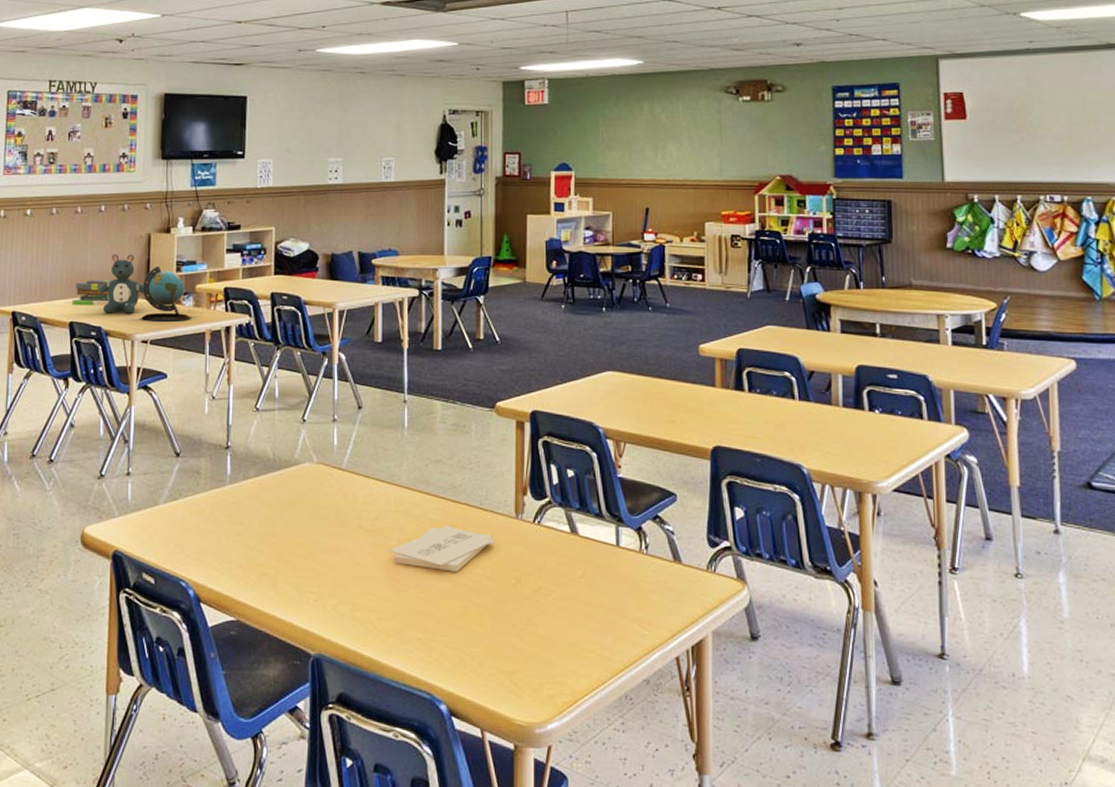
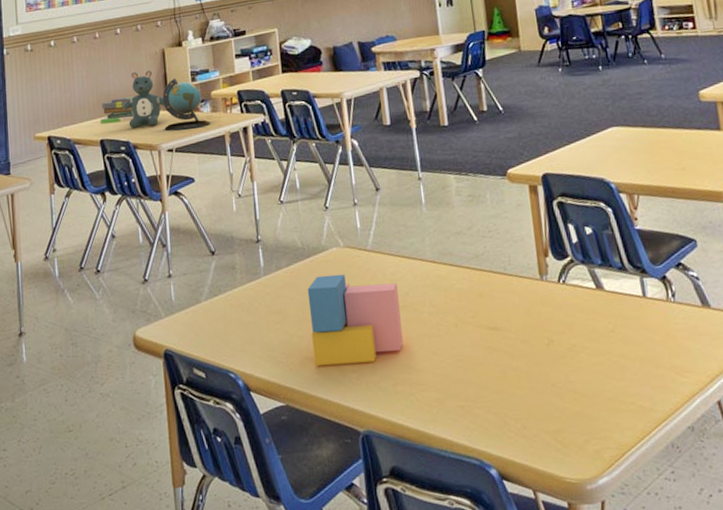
toy blocks: none [272,490,368,584] -> present [307,274,404,367]
paper: present [389,526,495,572] -> none [422,294,523,339]

